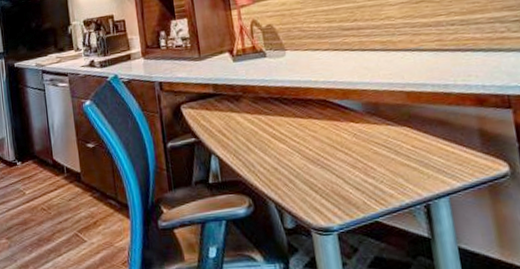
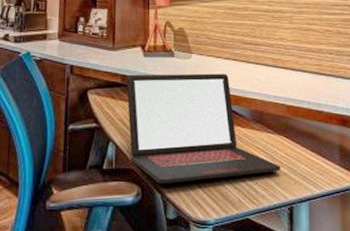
laptop: none [219,67,408,193] -> present [127,73,280,183]

